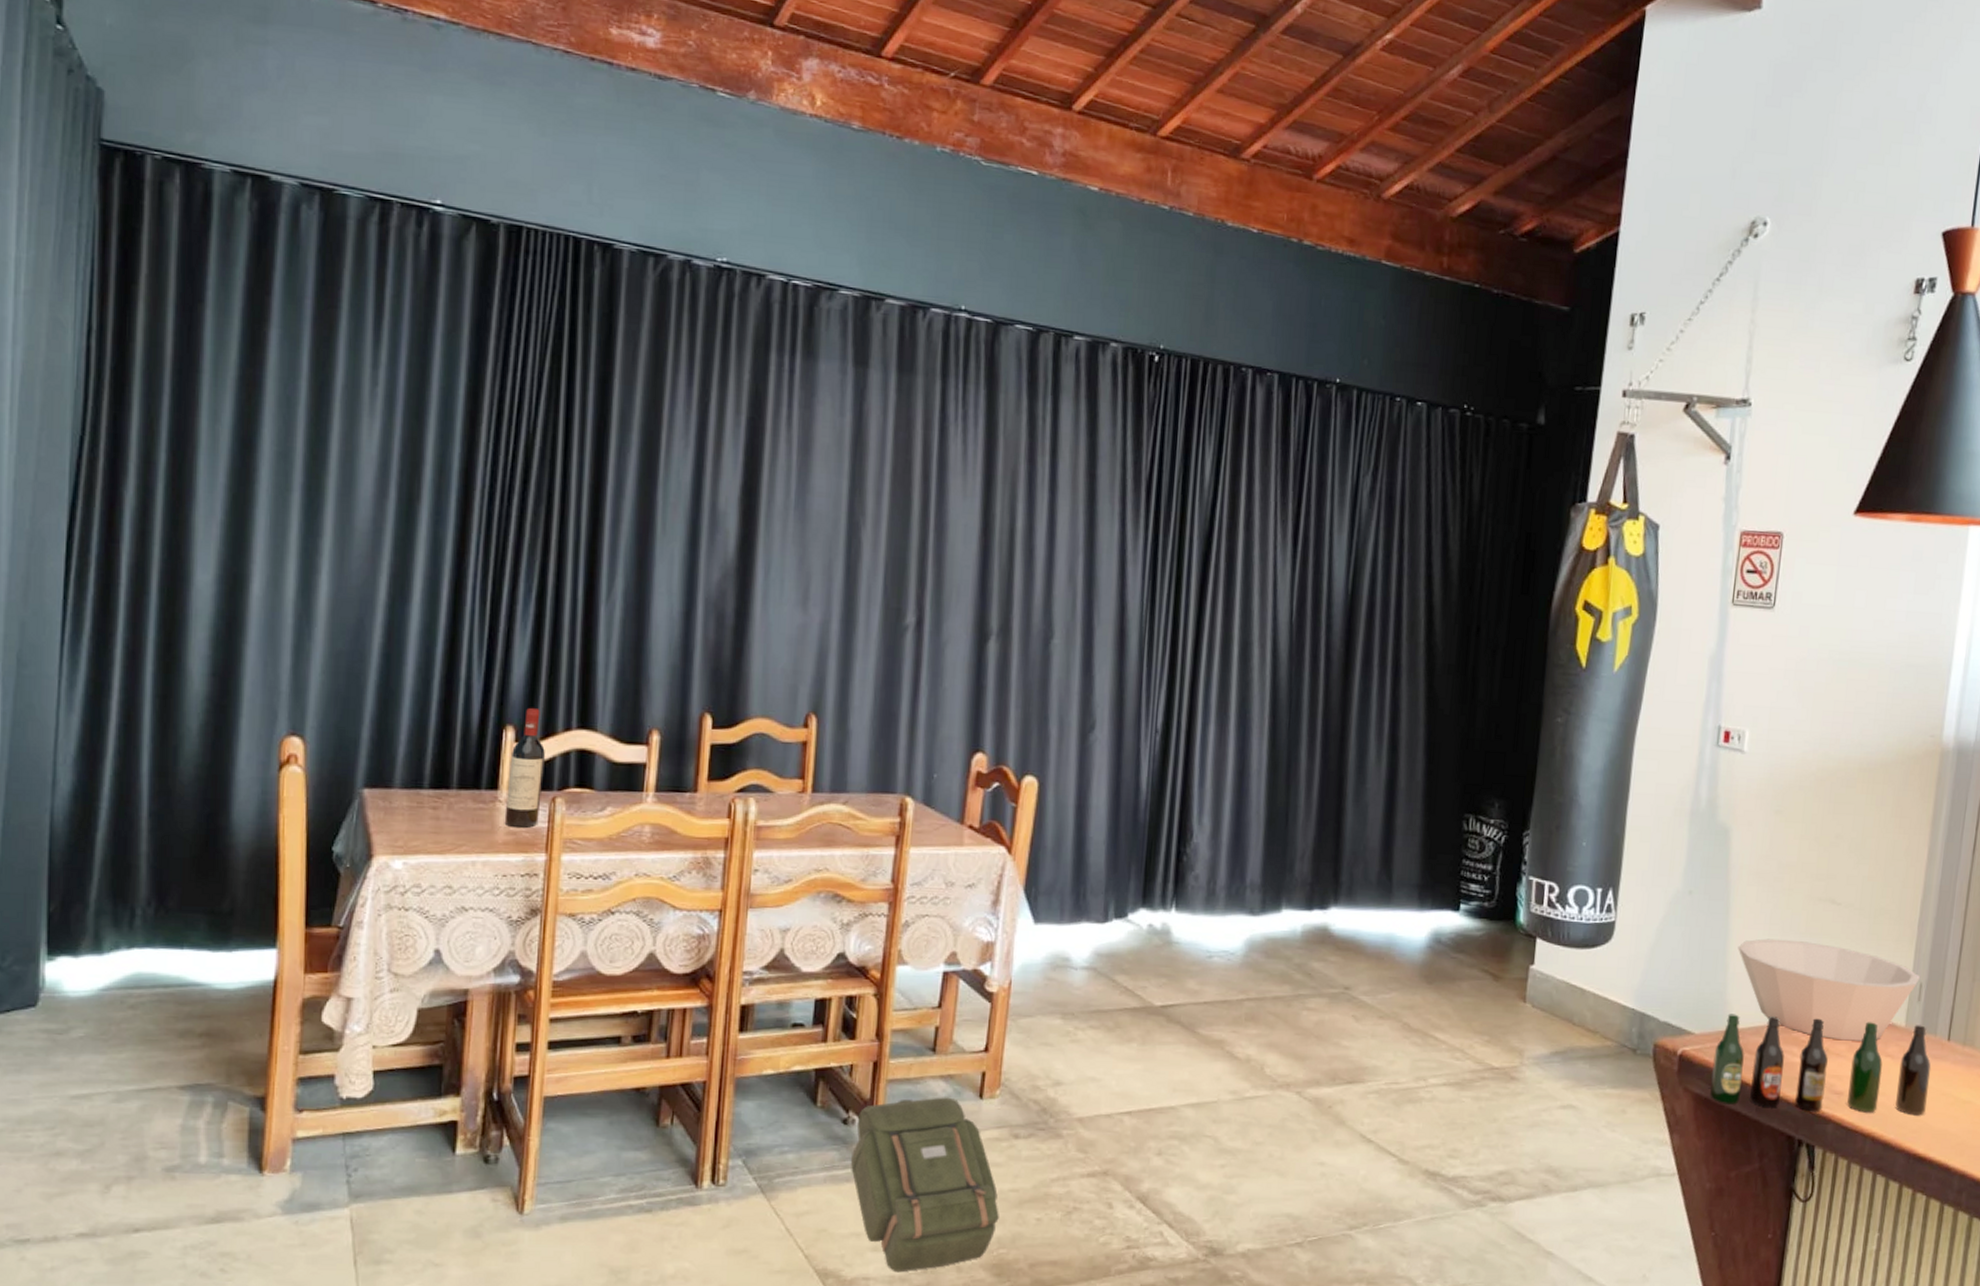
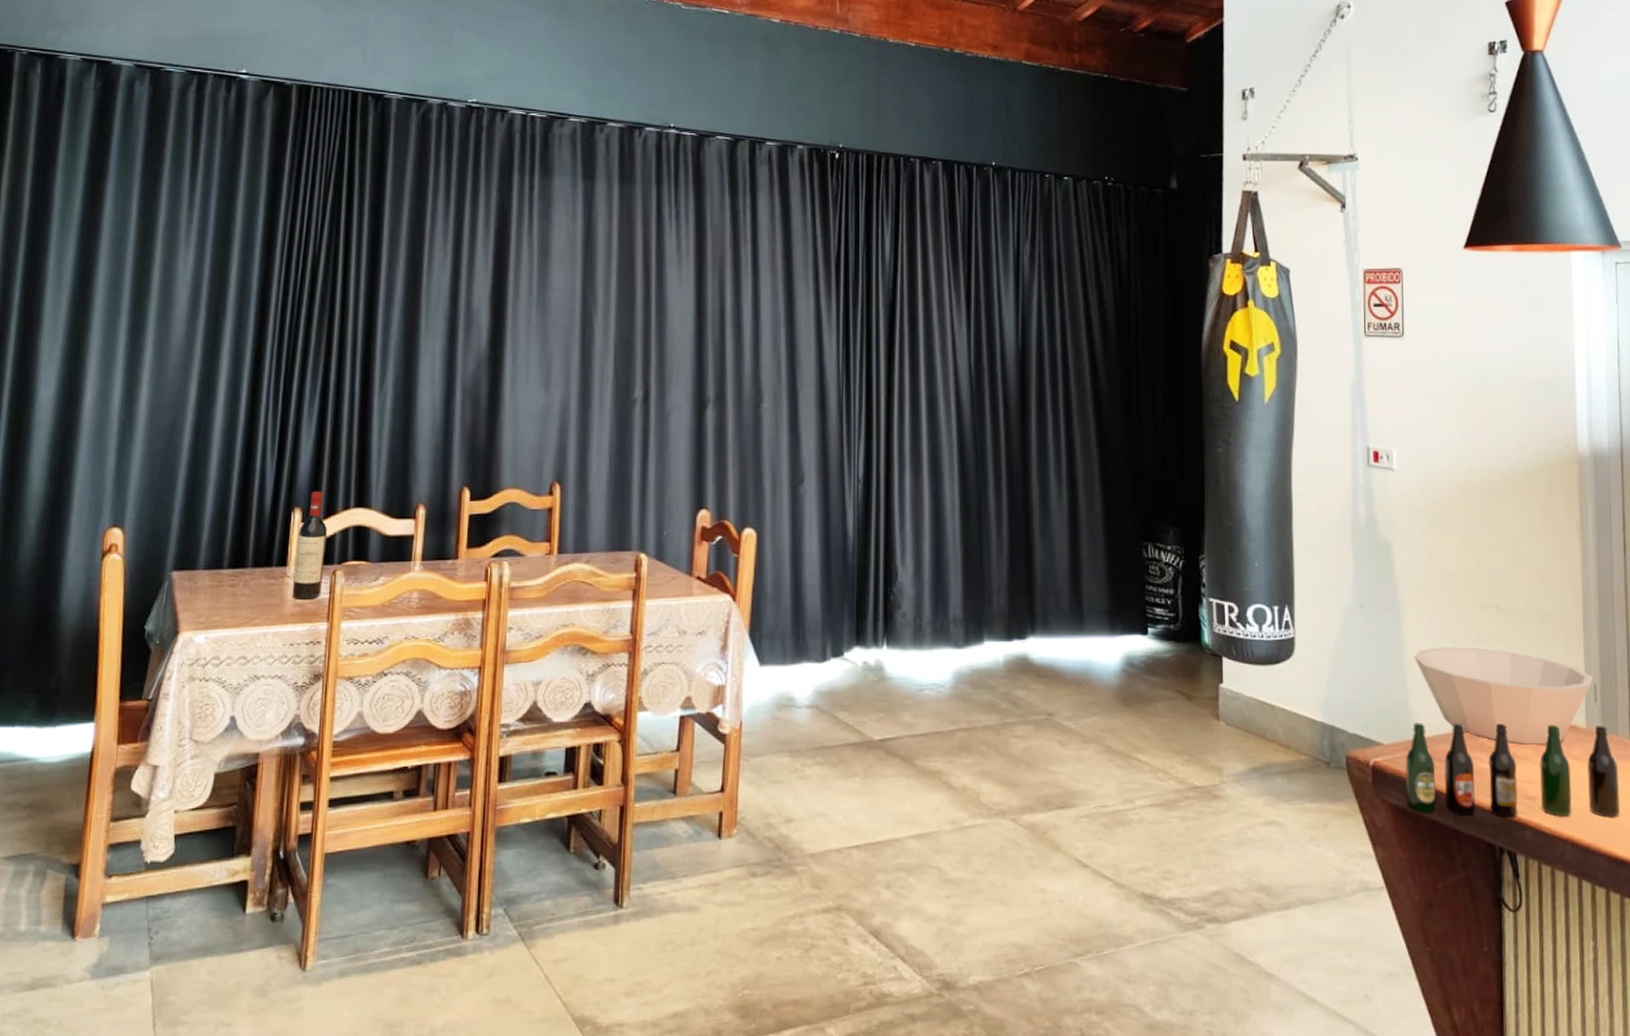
backpack: present [850,1097,999,1273] -> none [602,838,742,1018]

